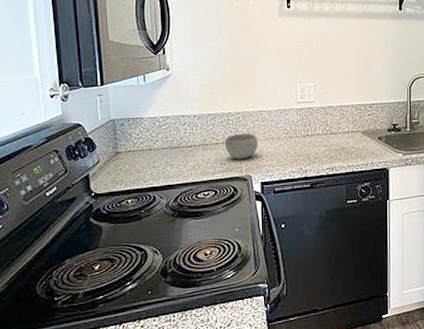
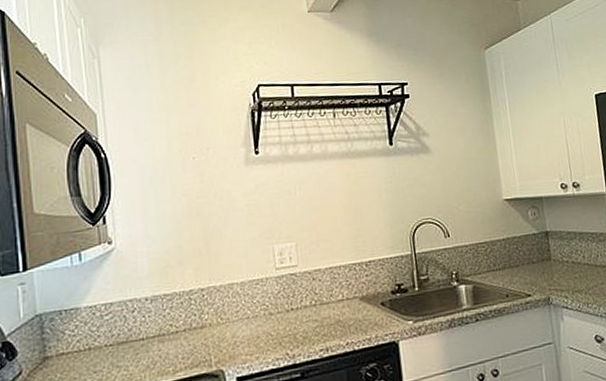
bowl: present [224,134,258,160] -> none [186,314,231,350]

